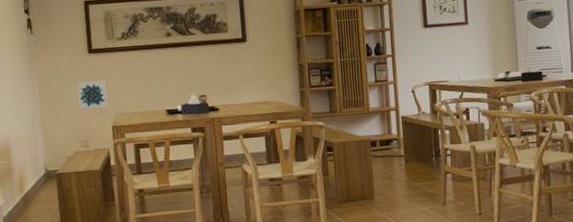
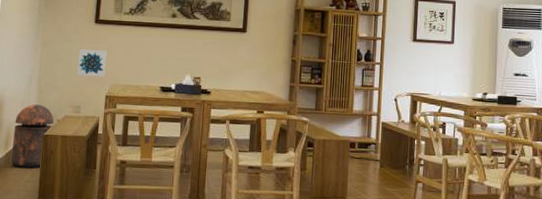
trash can: none [25,144,65,209] -> present [11,104,54,169]

